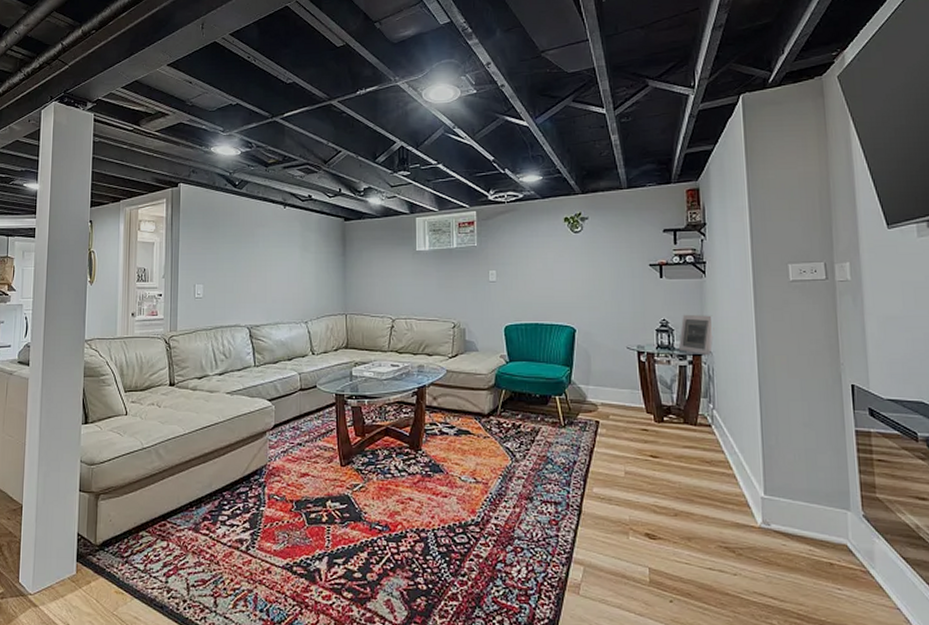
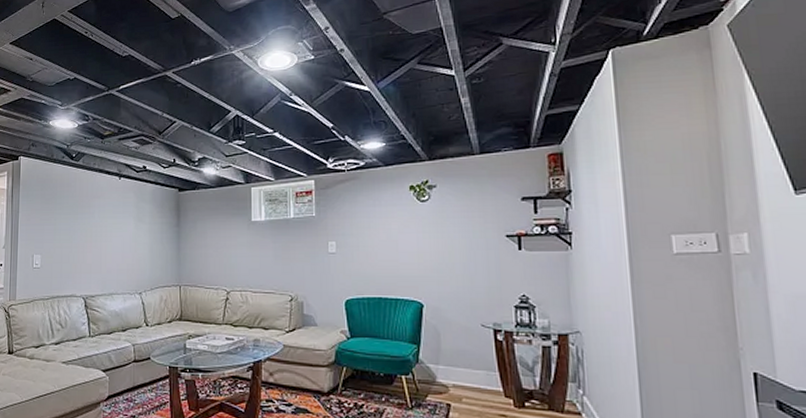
picture frame: present [678,314,715,356] -> none [540,289,583,336]

